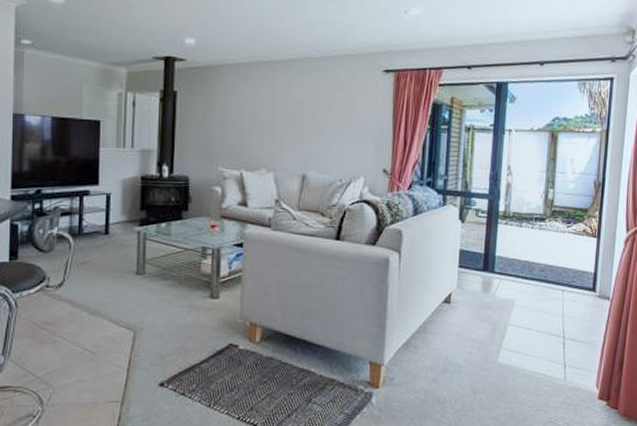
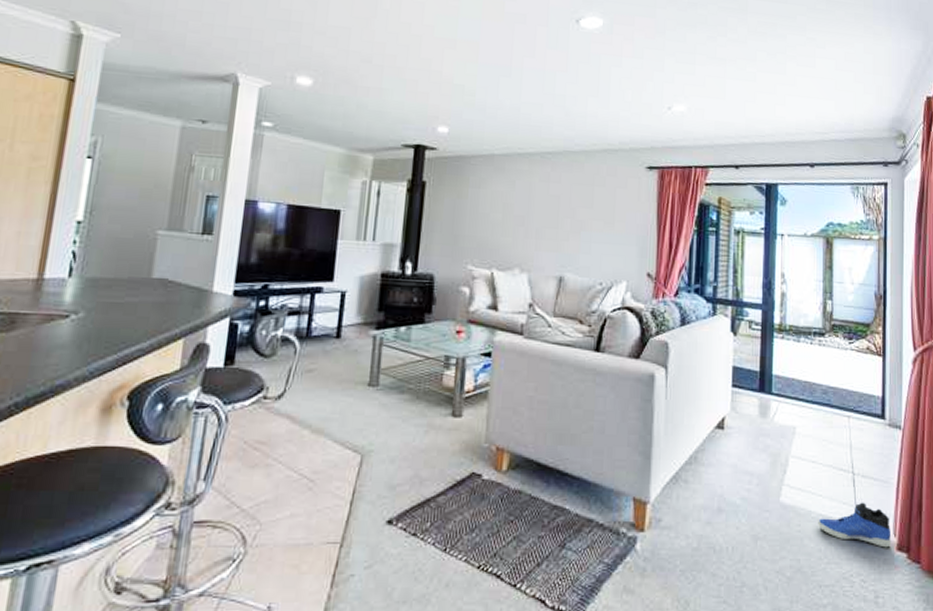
sneaker: none [530,361,594,398] -> present [818,502,890,548]

